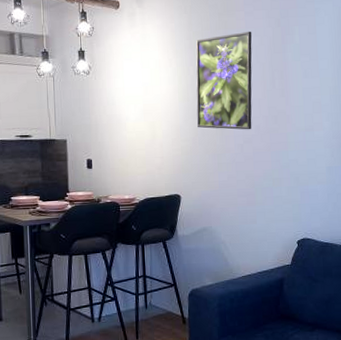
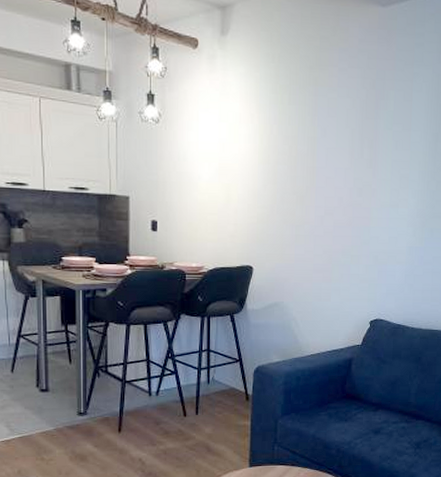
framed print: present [196,31,252,130] -> none [277,90,345,201]

